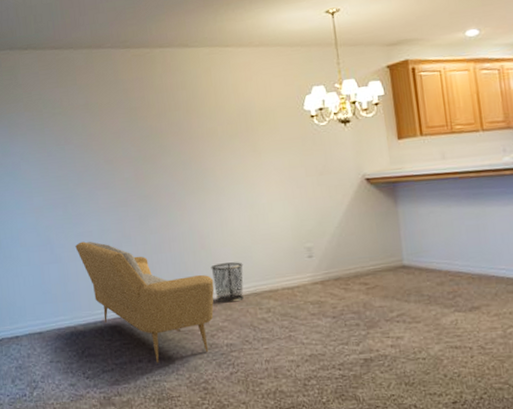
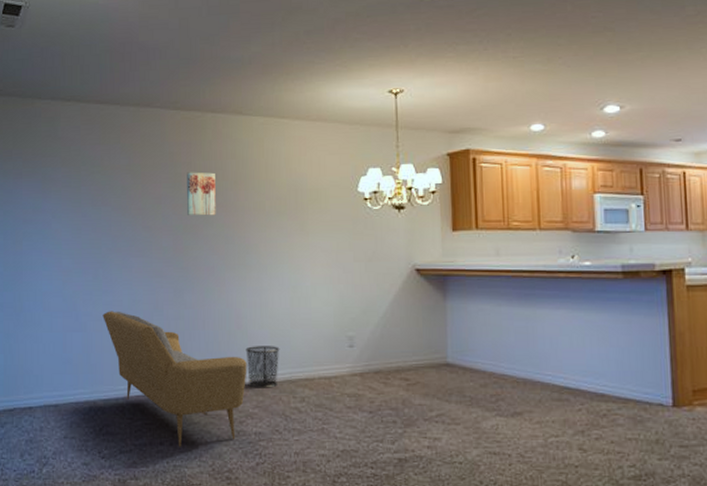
wall art: none [141,104,172,147] -> present [187,172,216,216]

